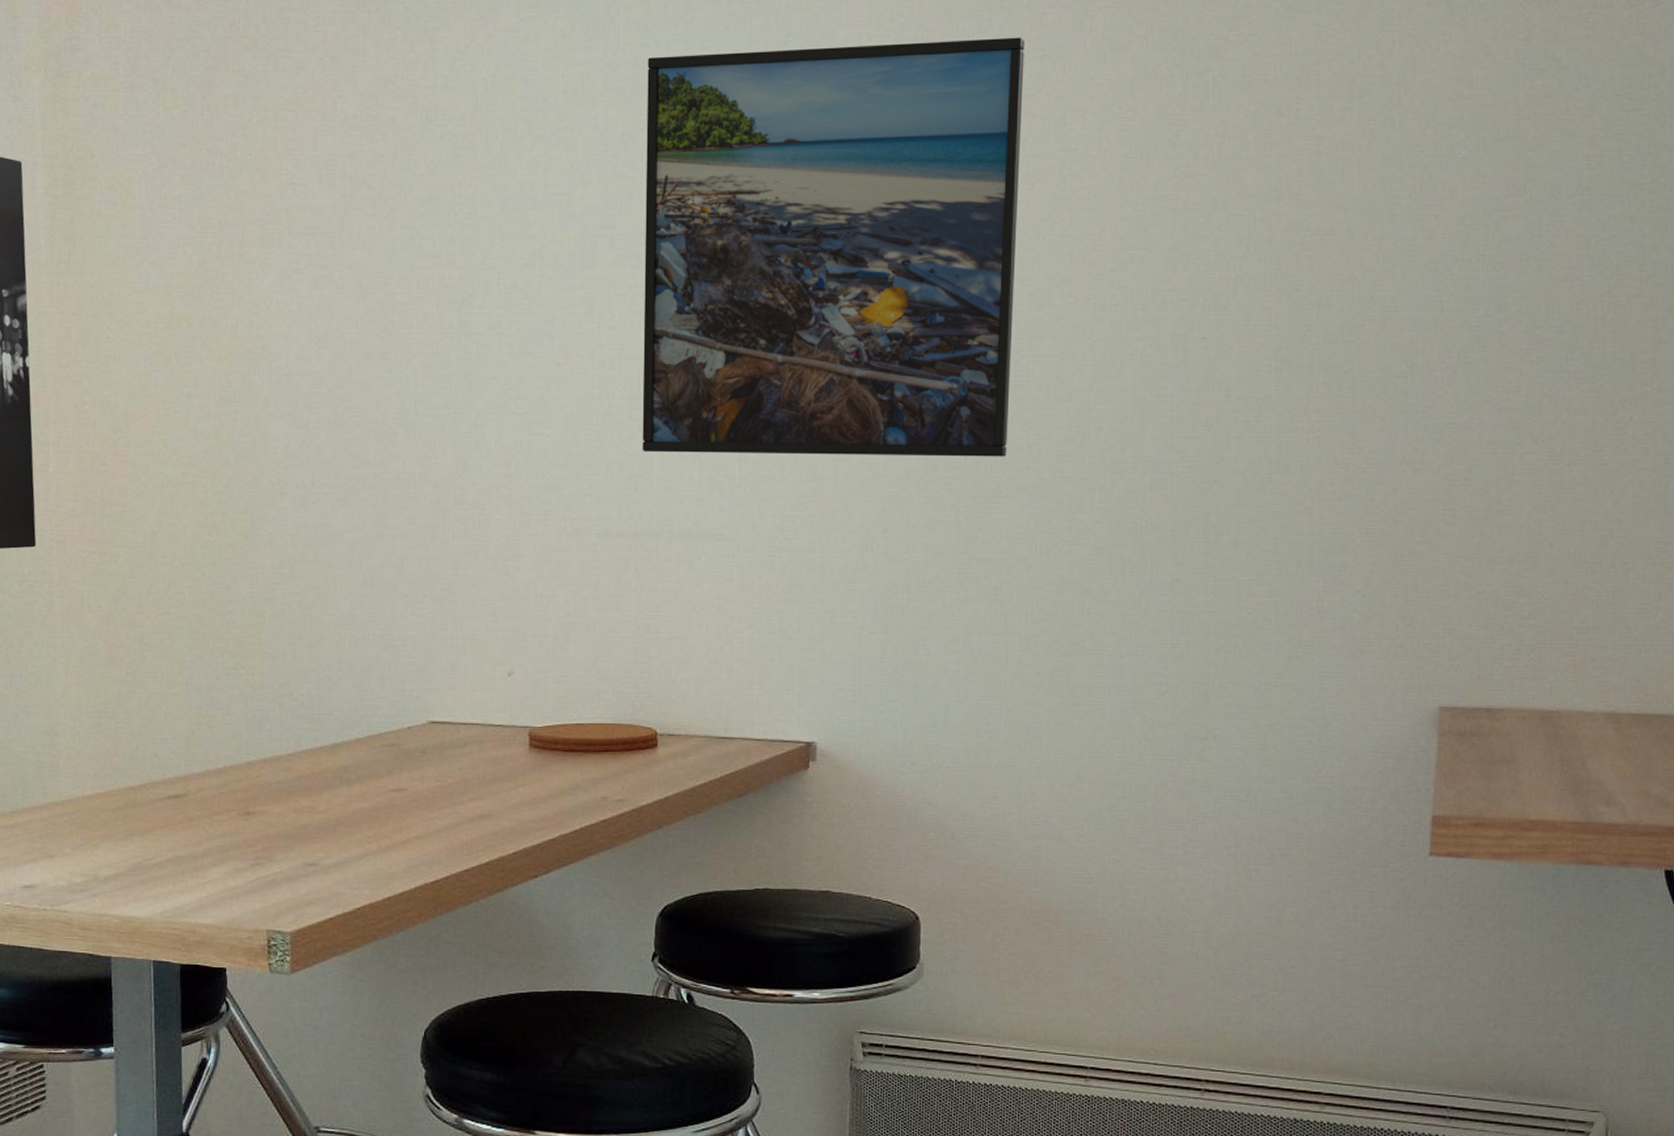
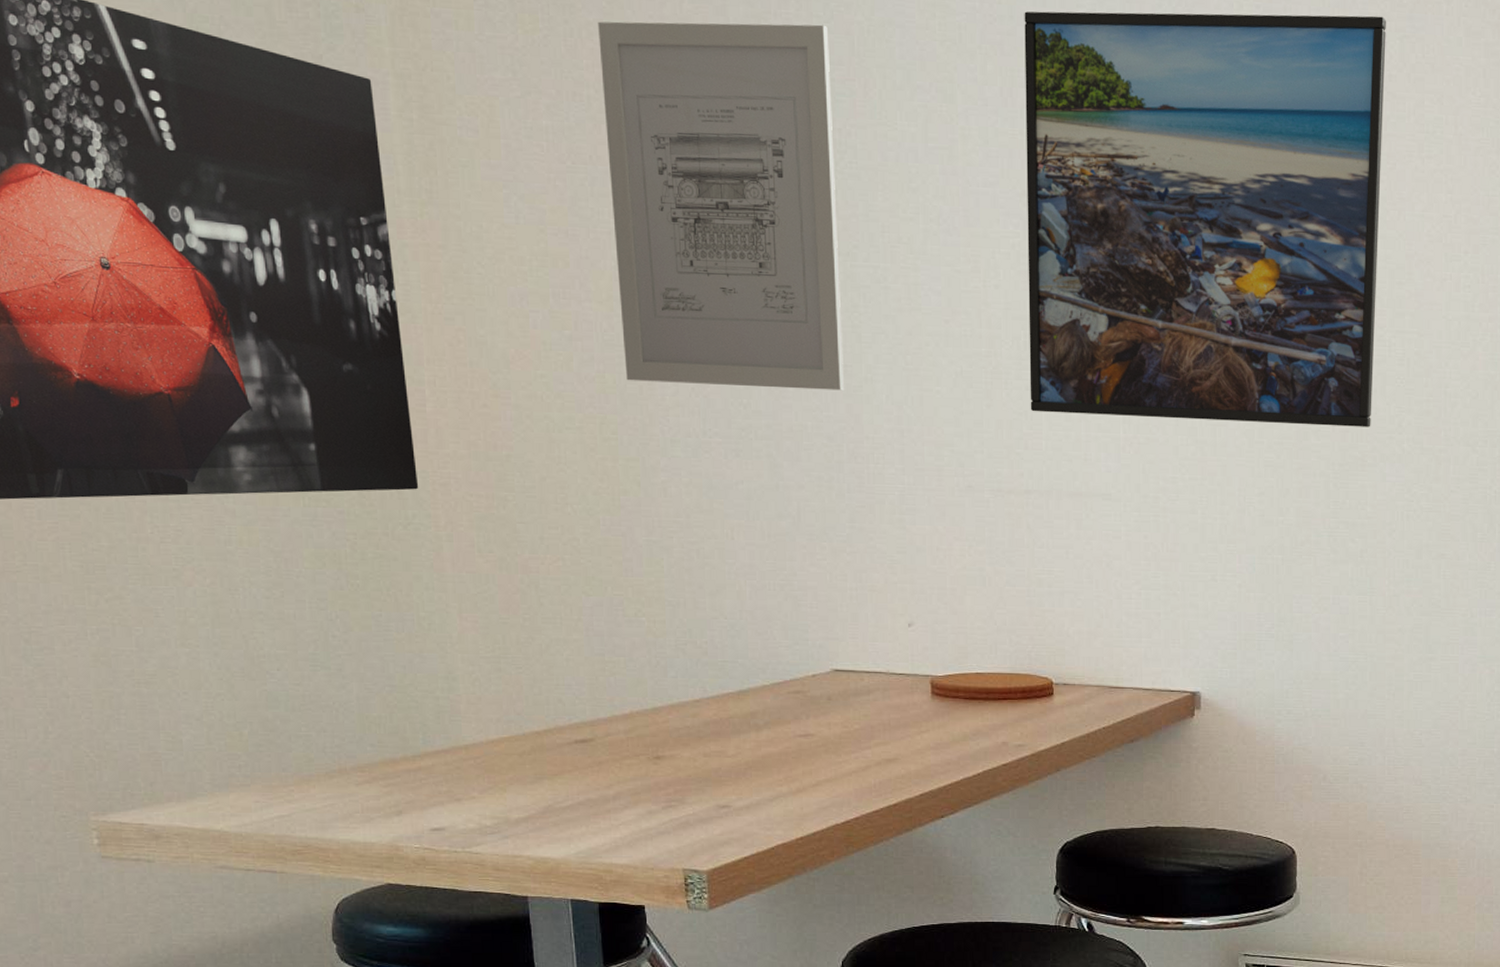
wall art: none [233,83,454,438] -> present [598,21,844,391]

